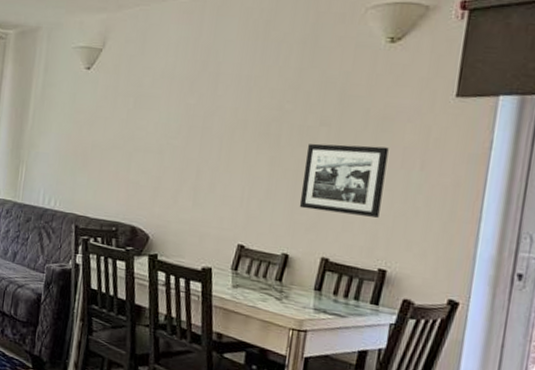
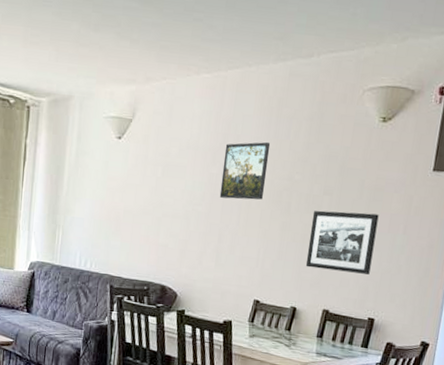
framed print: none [197,68,256,133] -> present [219,141,271,200]

